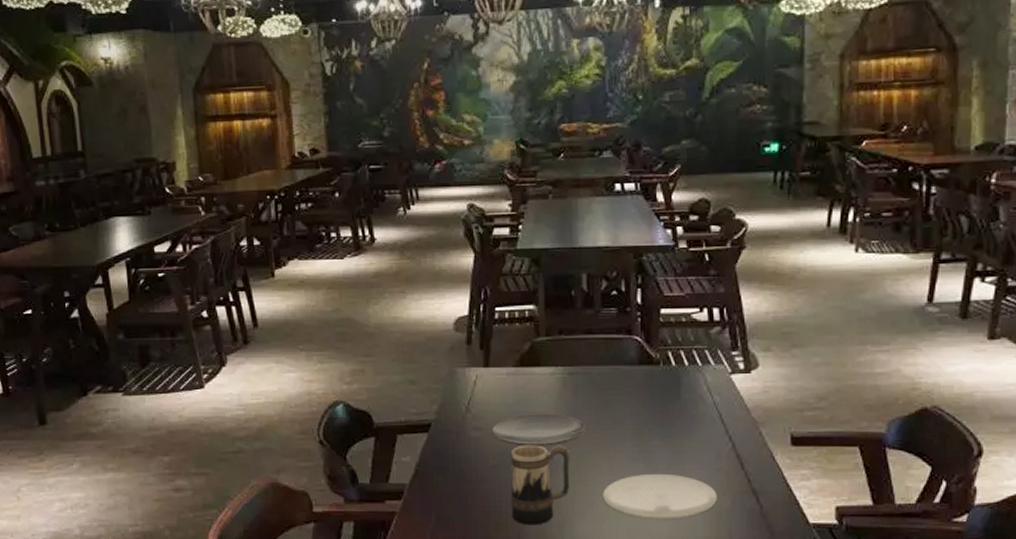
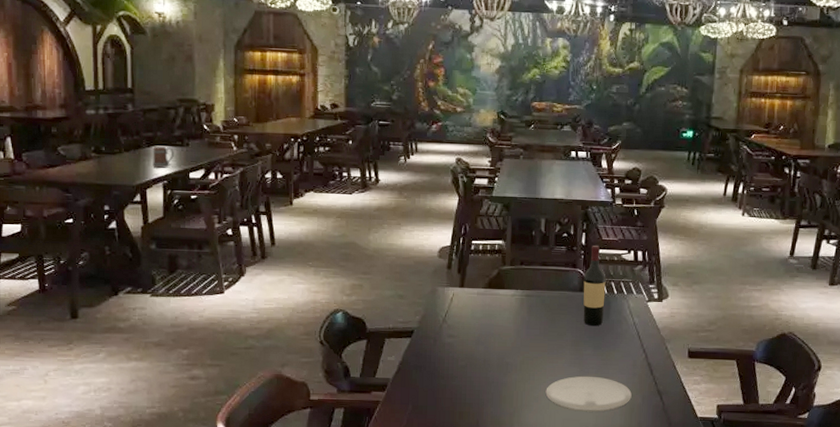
beer mug: none [111,216,135,243] -> present [153,146,174,168]
plate: present [492,414,586,446] -> none [463,326,537,352]
beer mug: present [510,445,570,525] -> none [473,350,522,414]
wine bottle: none [642,303,673,409] -> present [583,245,606,326]

